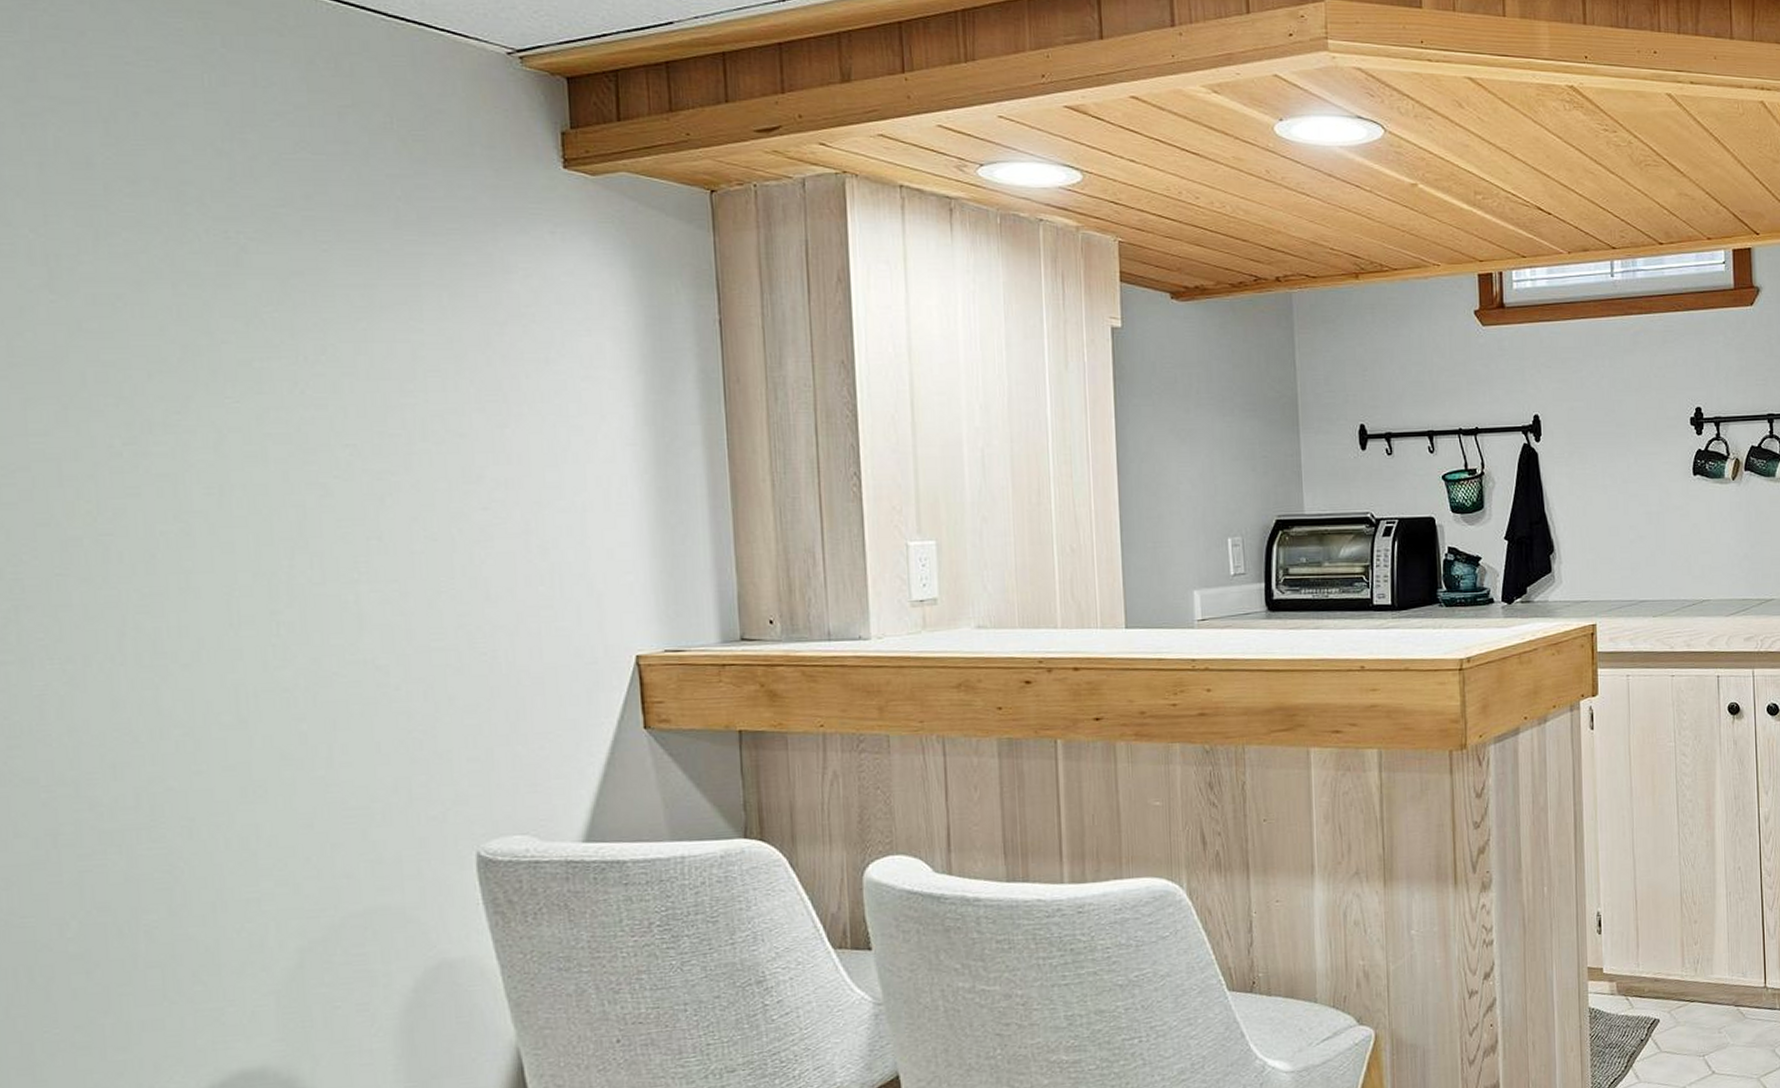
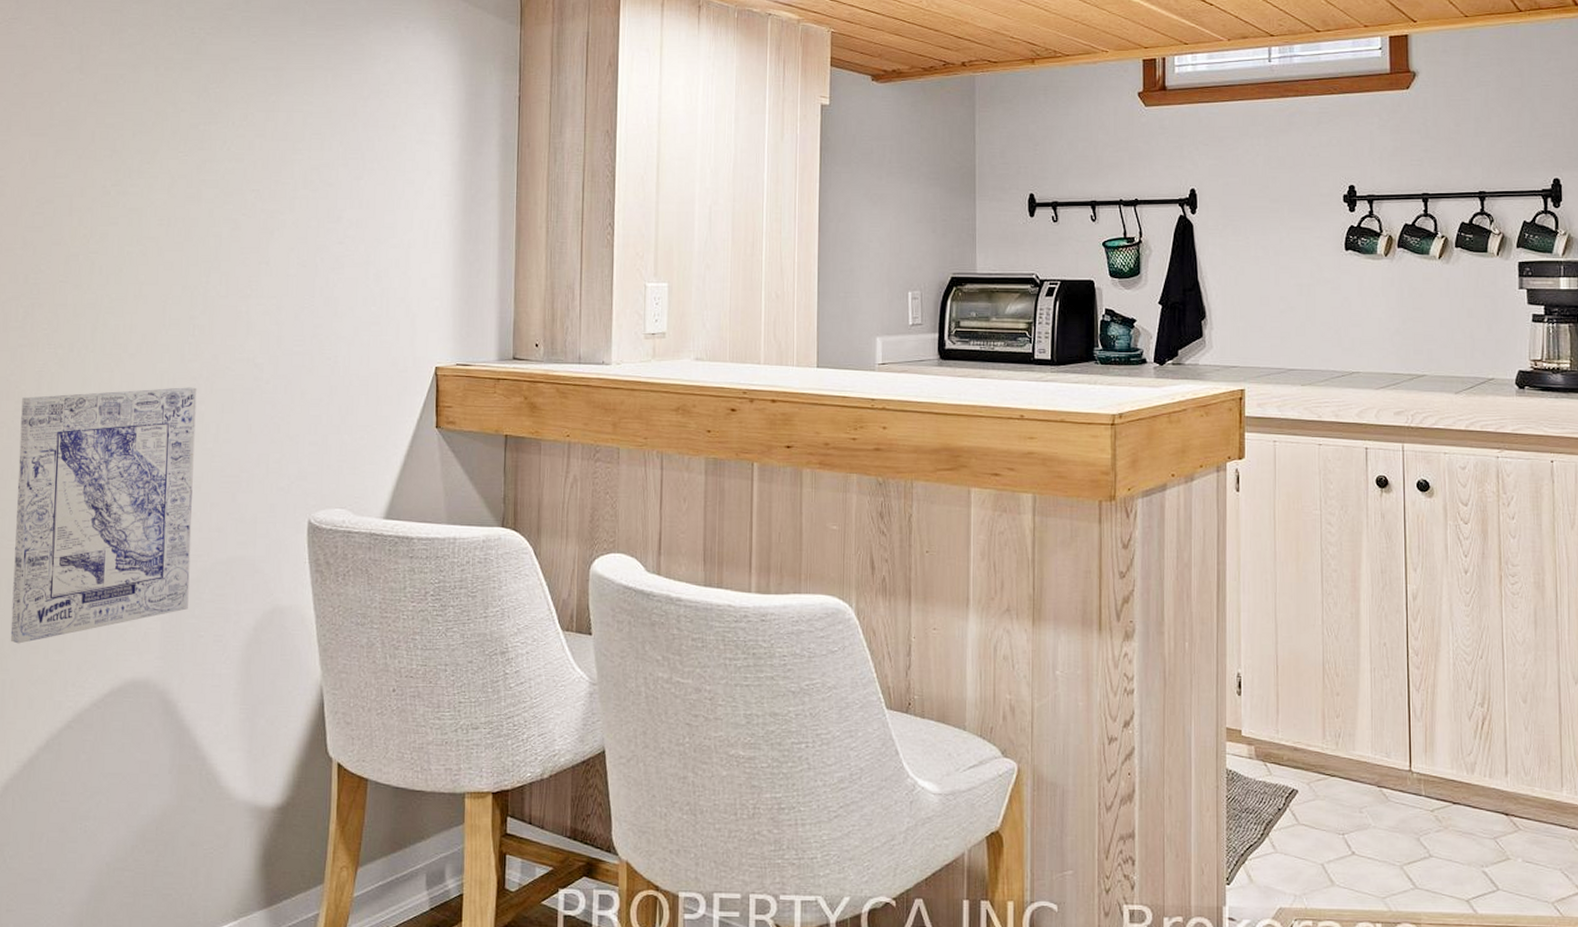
wall art: none [16,701,314,1047] -> present [10,387,197,644]

